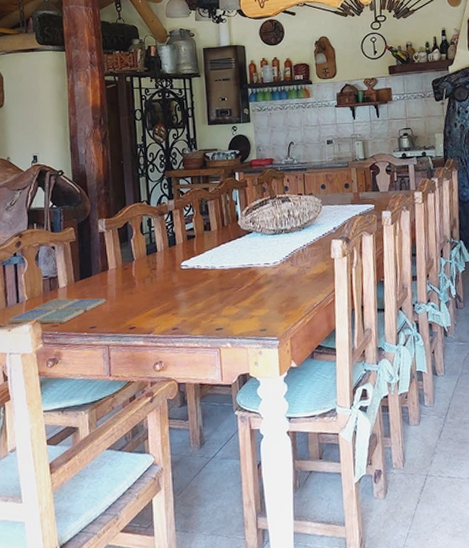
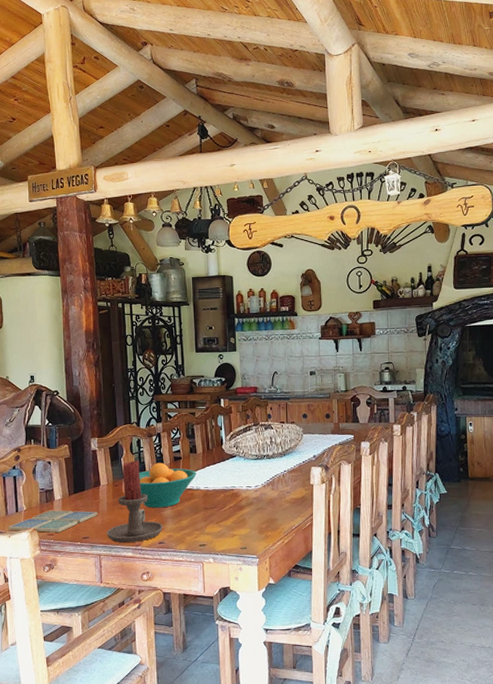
candle holder: none [116,241,177,331] -> present [107,460,163,543]
fruit bowl: none [150,242,211,292] -> present [139,462,196,508]

